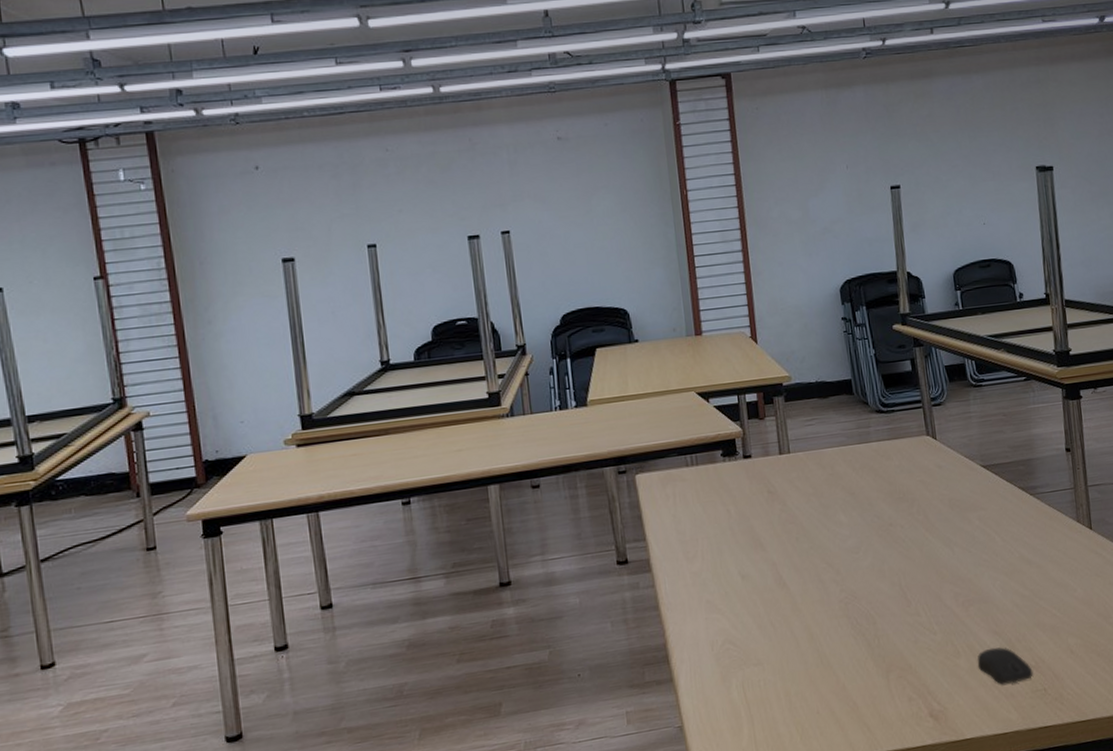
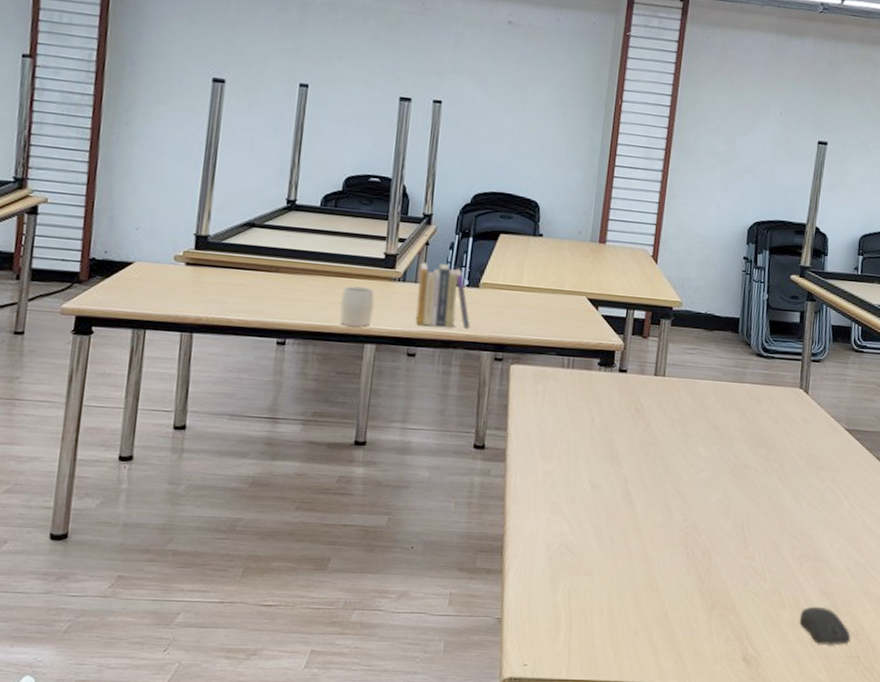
mug: none [454,429,490,472] -> present [339,286,375,327]
books: none [524,388,586,456] -> present [415,262,470,328]

